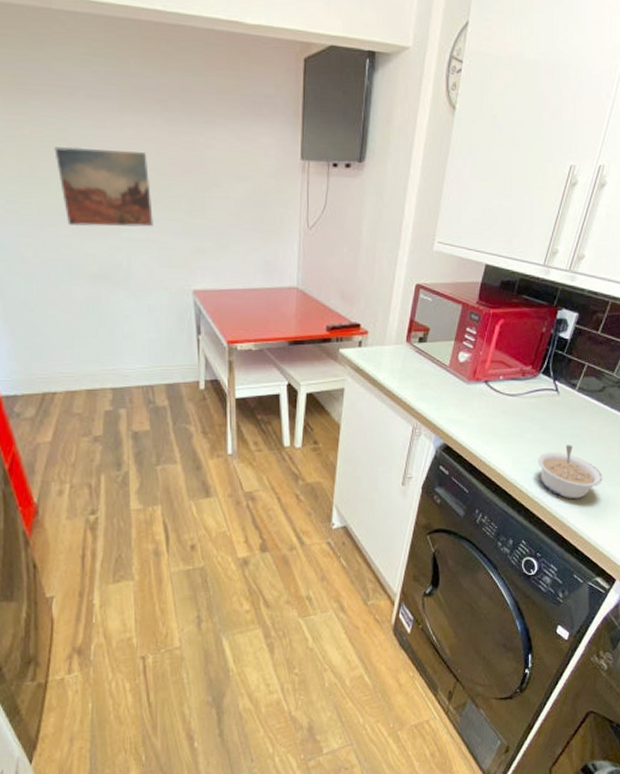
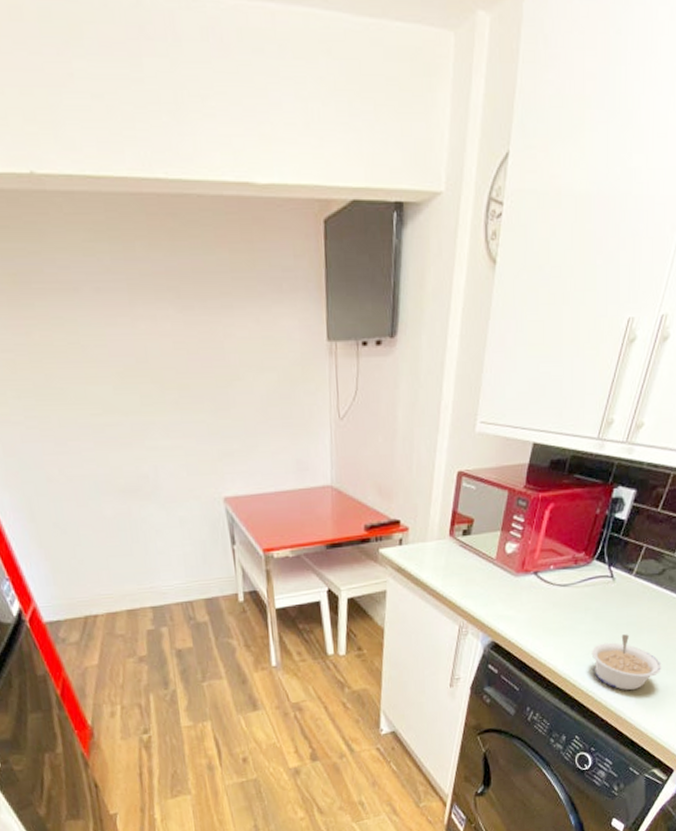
wall art: present [54,146,153,227] -> none [67,349,177,439]

